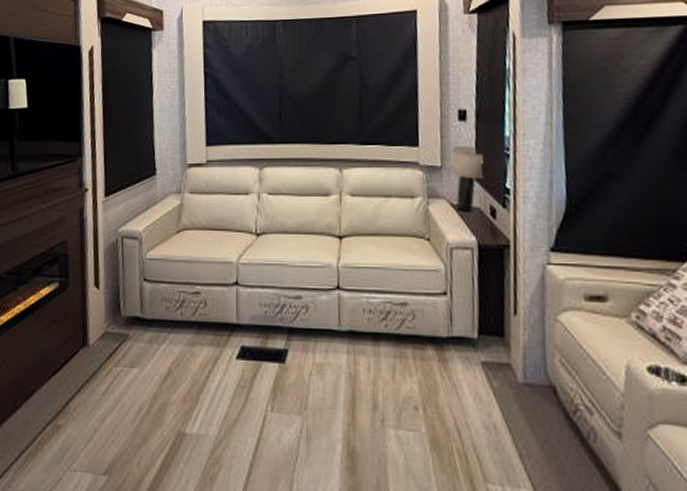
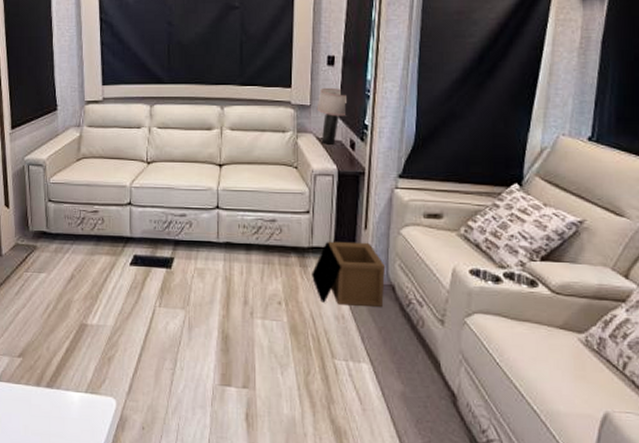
storage bin: none [452,329,544,414] -> present [311,241,385,307]

